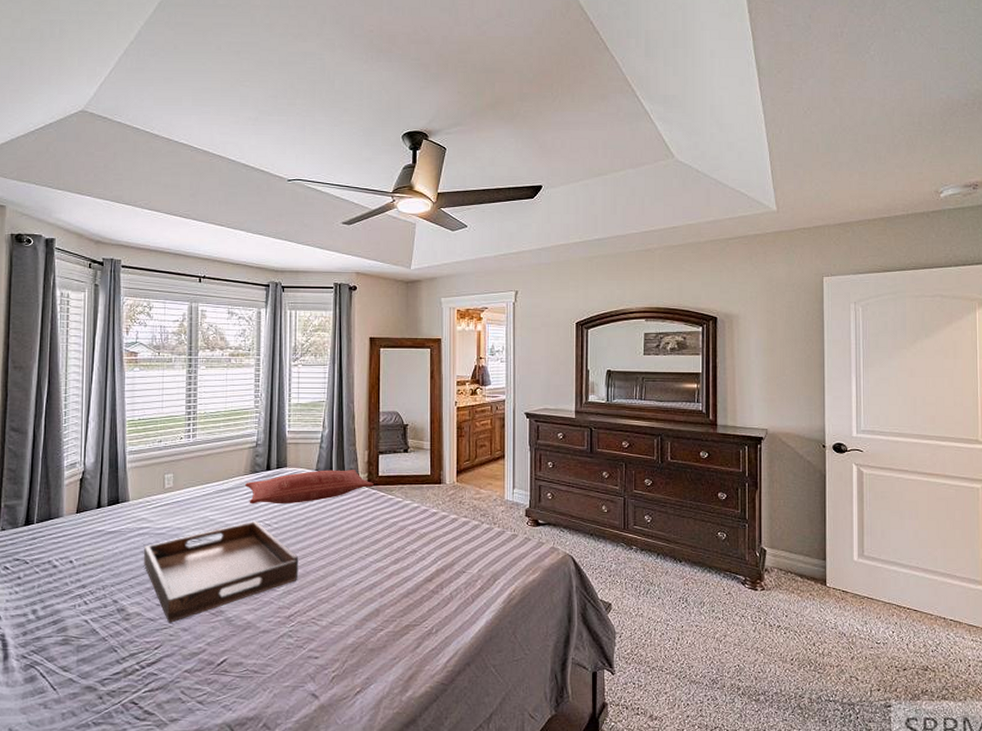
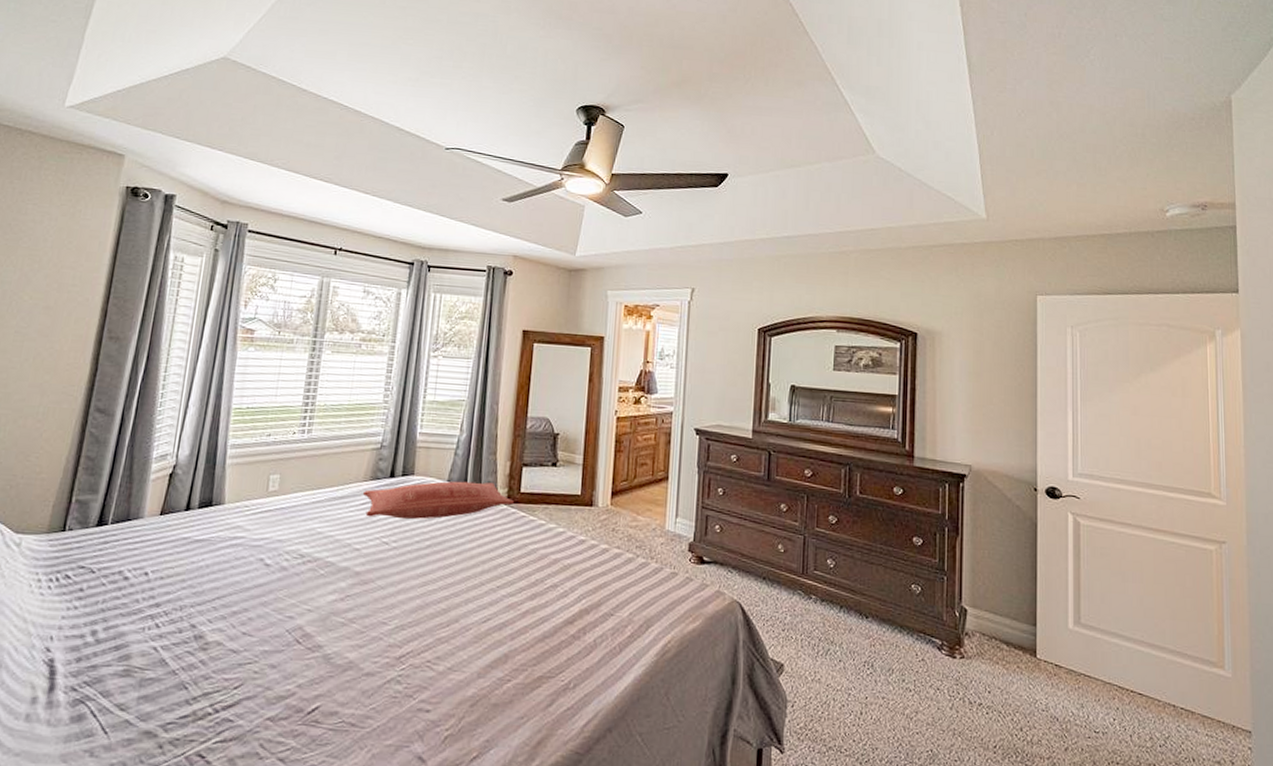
serving tray: present [143,520,299,623] -> none [232,537,418,657]

